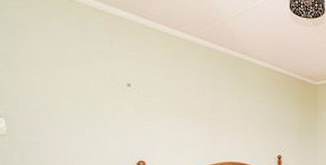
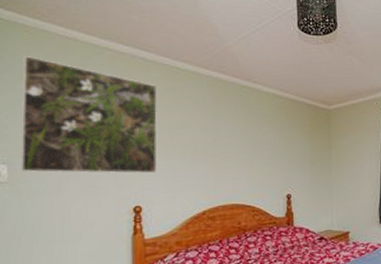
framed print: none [13,12,160,133] -> present [21,56,158,174]

